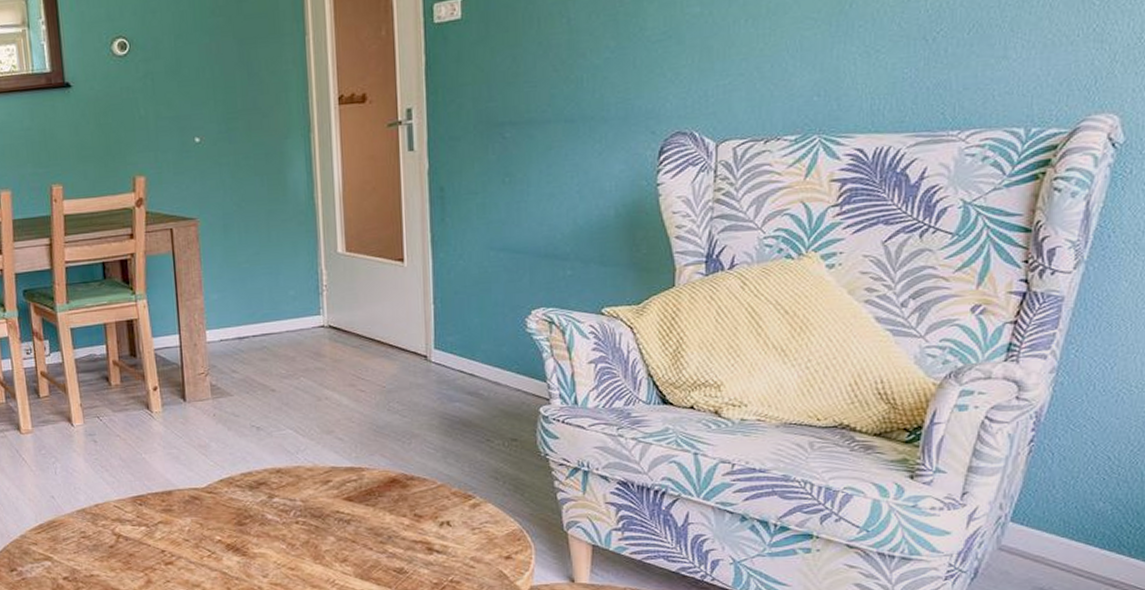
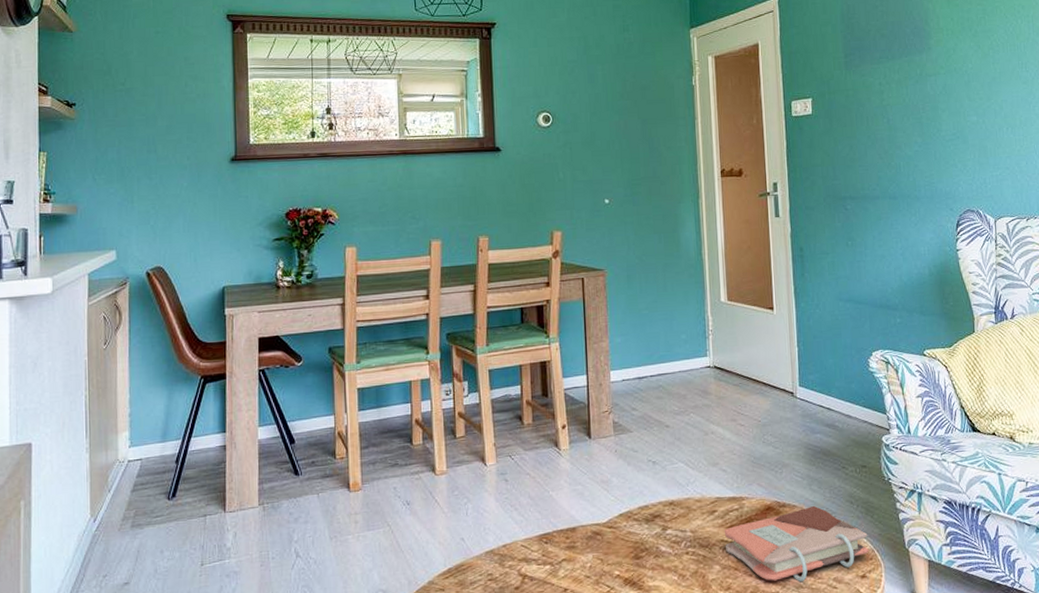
phonebook: none [339,481,516,559] -> present [724,506,869,583]

